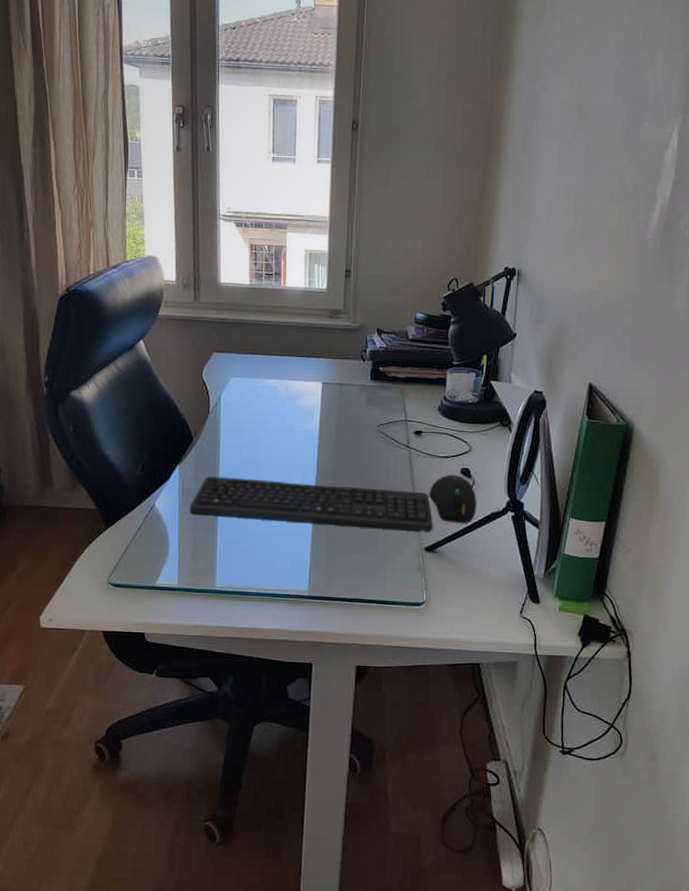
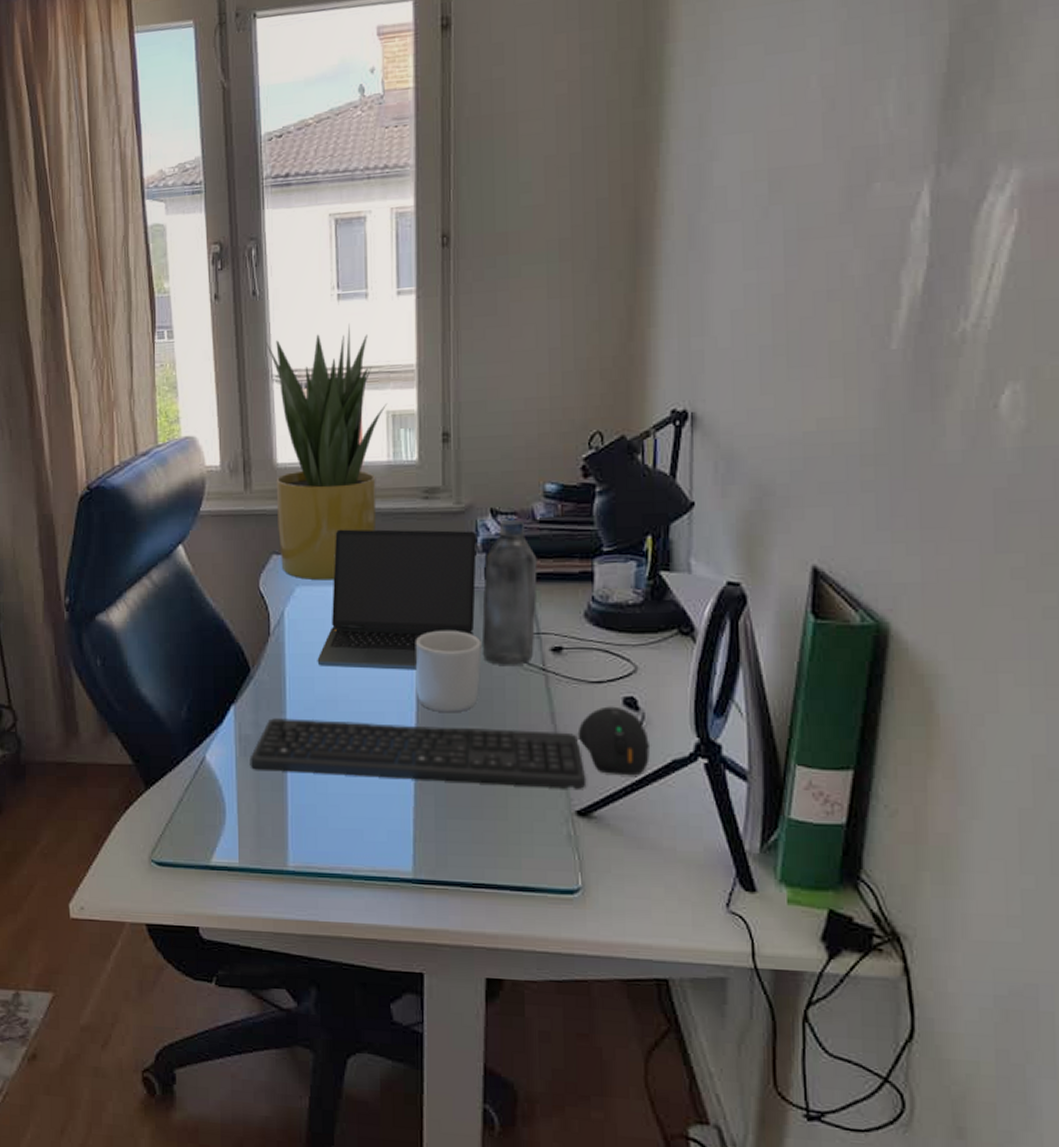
planter: none [216,180,306,374] -> present [266,323,388,581]
laptop: none [244,336,366,444] -> present [317,529,477,670]
mug: none [317,416,366,476] -> present [415,631,482,713]
water bottle: none [365,337,408,444] -> present [481,519,537,667]

